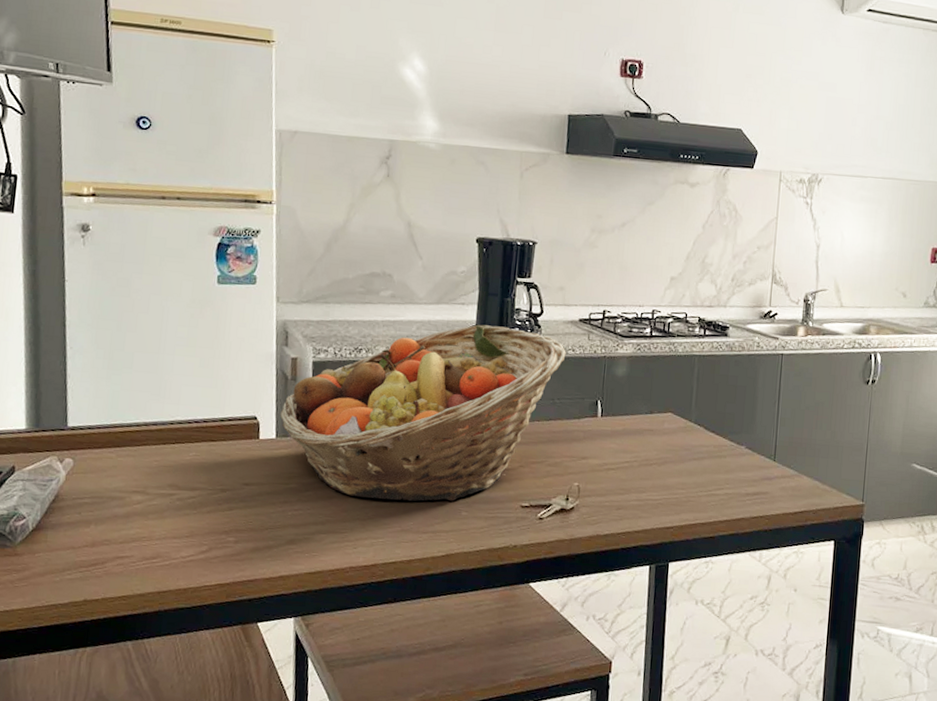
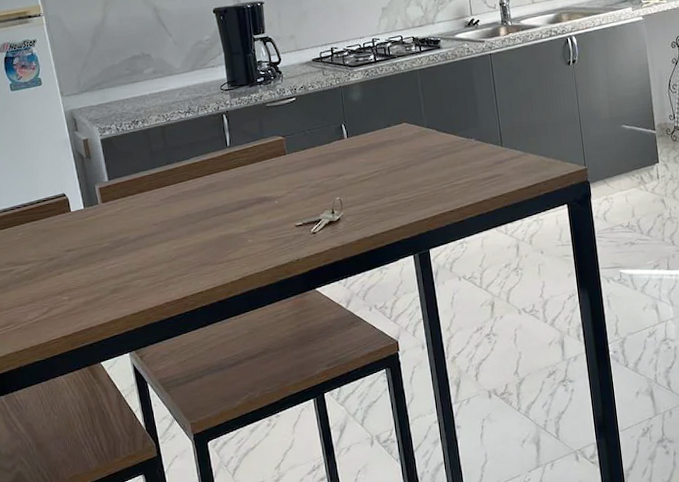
fruit basket: present [280,324,566,502] -> none [83,78,307,244]

